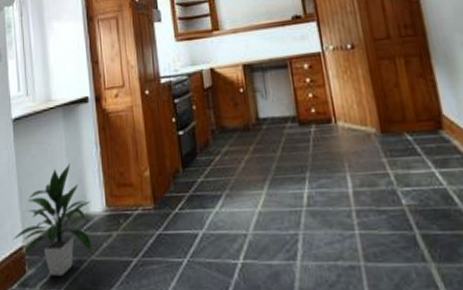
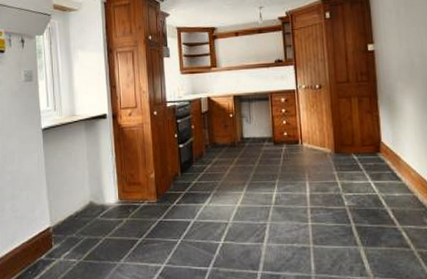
indoor plant: present [12,164,92,276] -> none [41,166,106,250]

